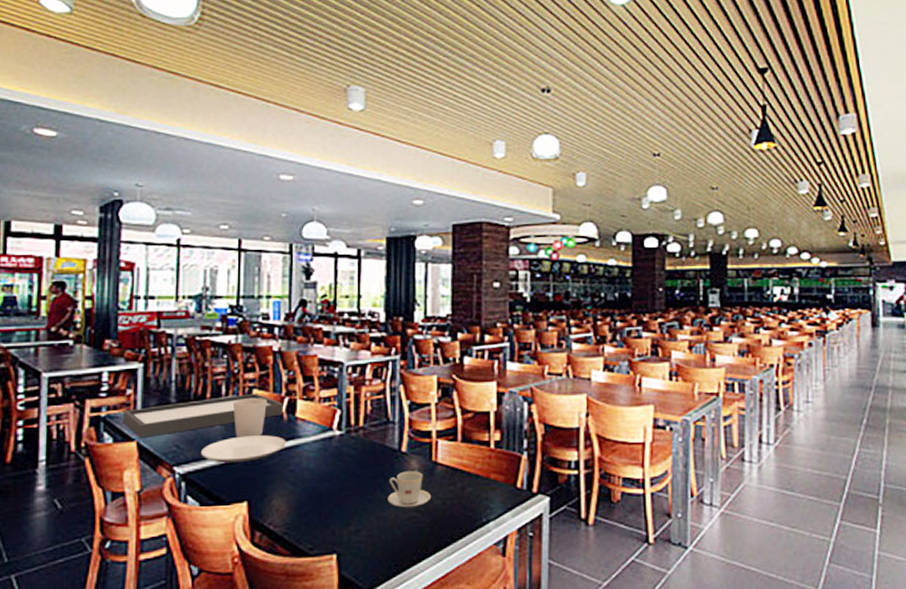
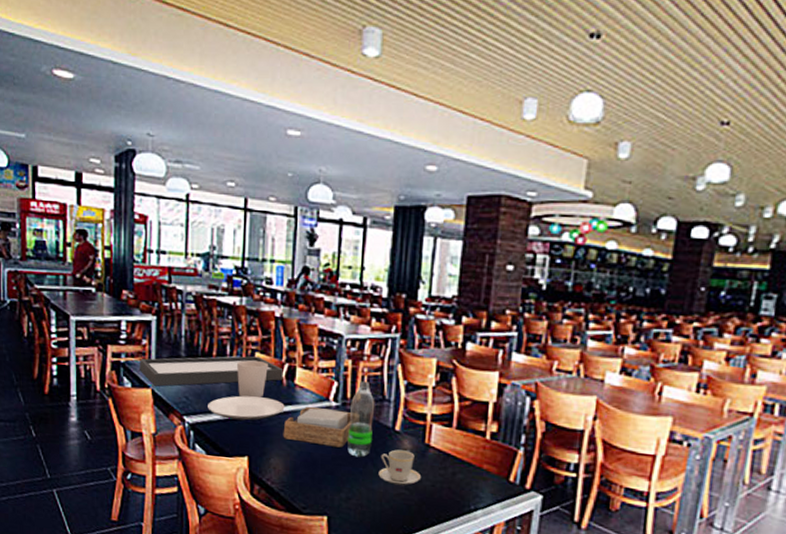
napkin holder: none [285,438,357,478] -> present [283,406,352,448]
bottle: none [354,406,380,485] -> present [347,381,375,458]

